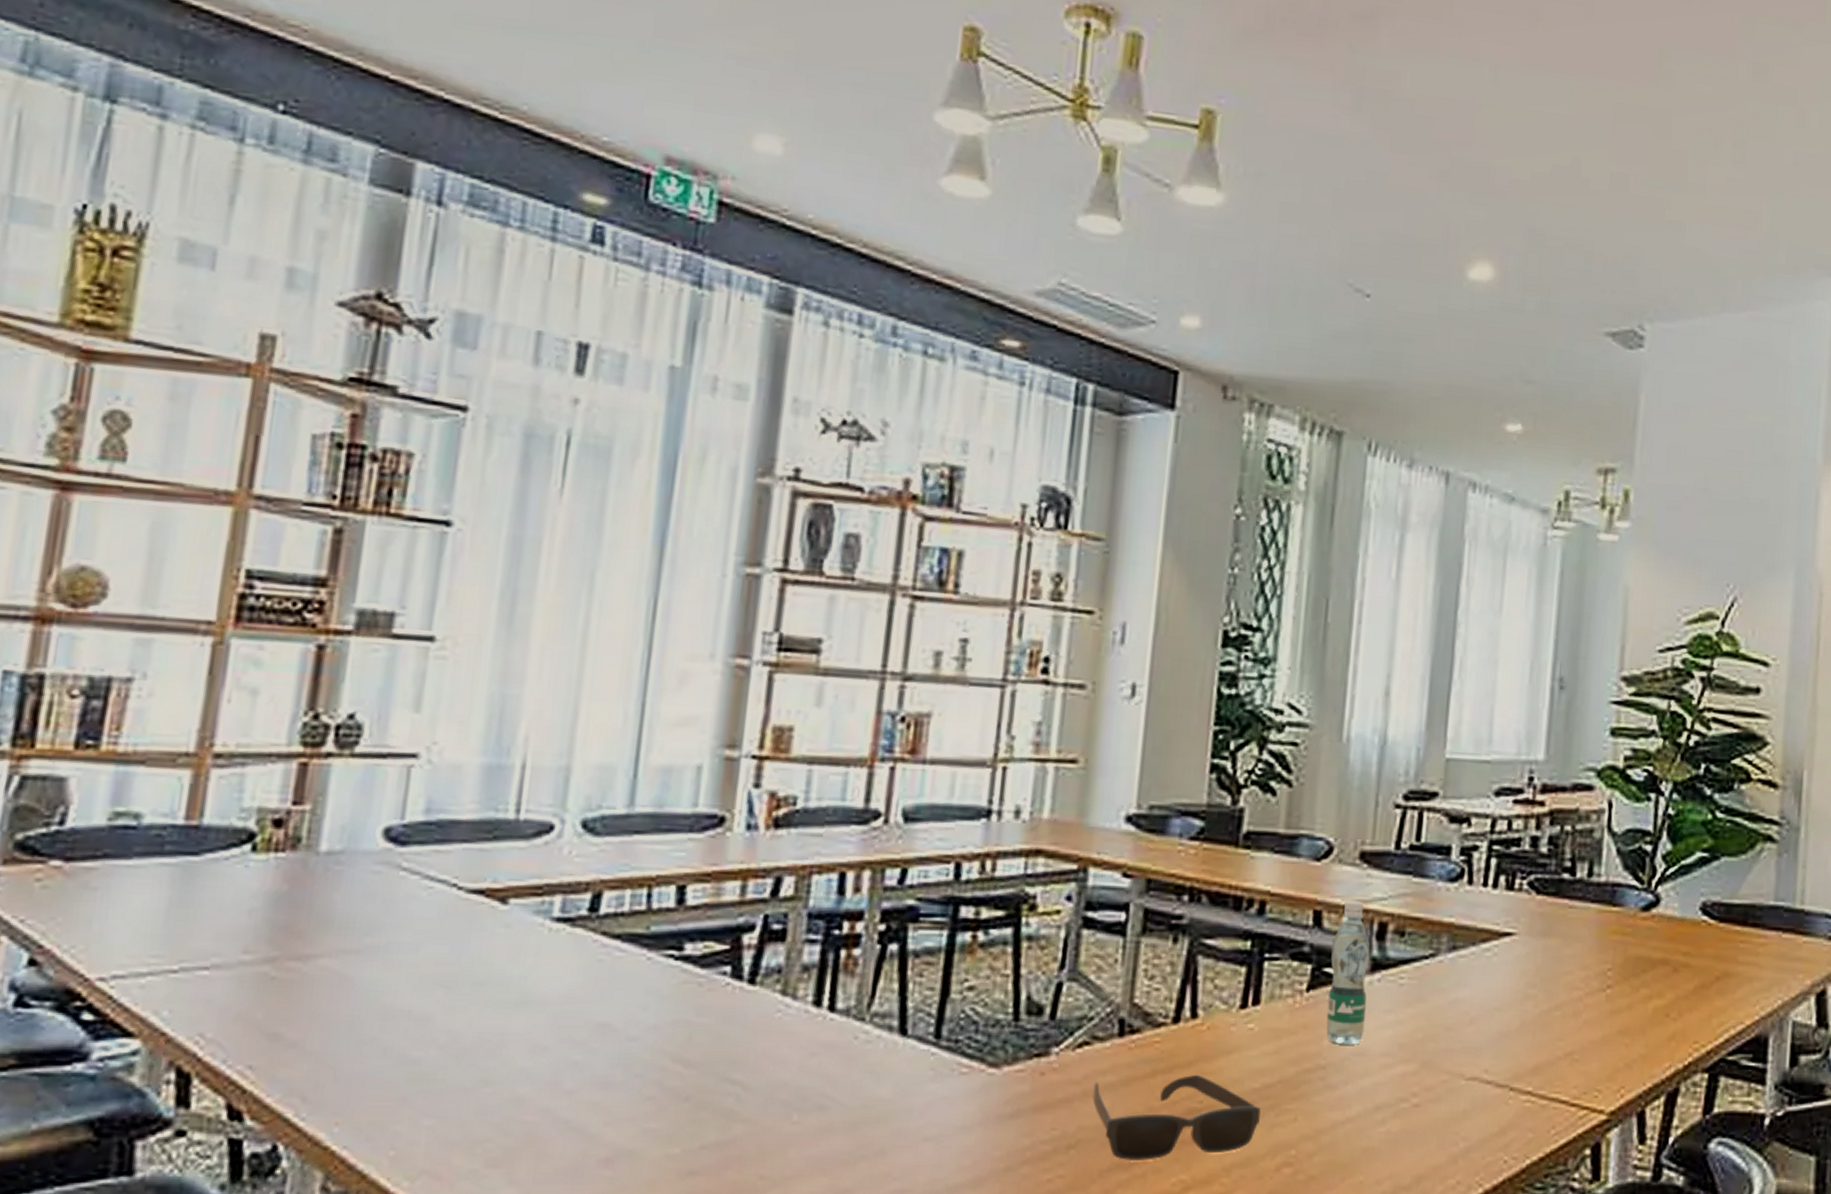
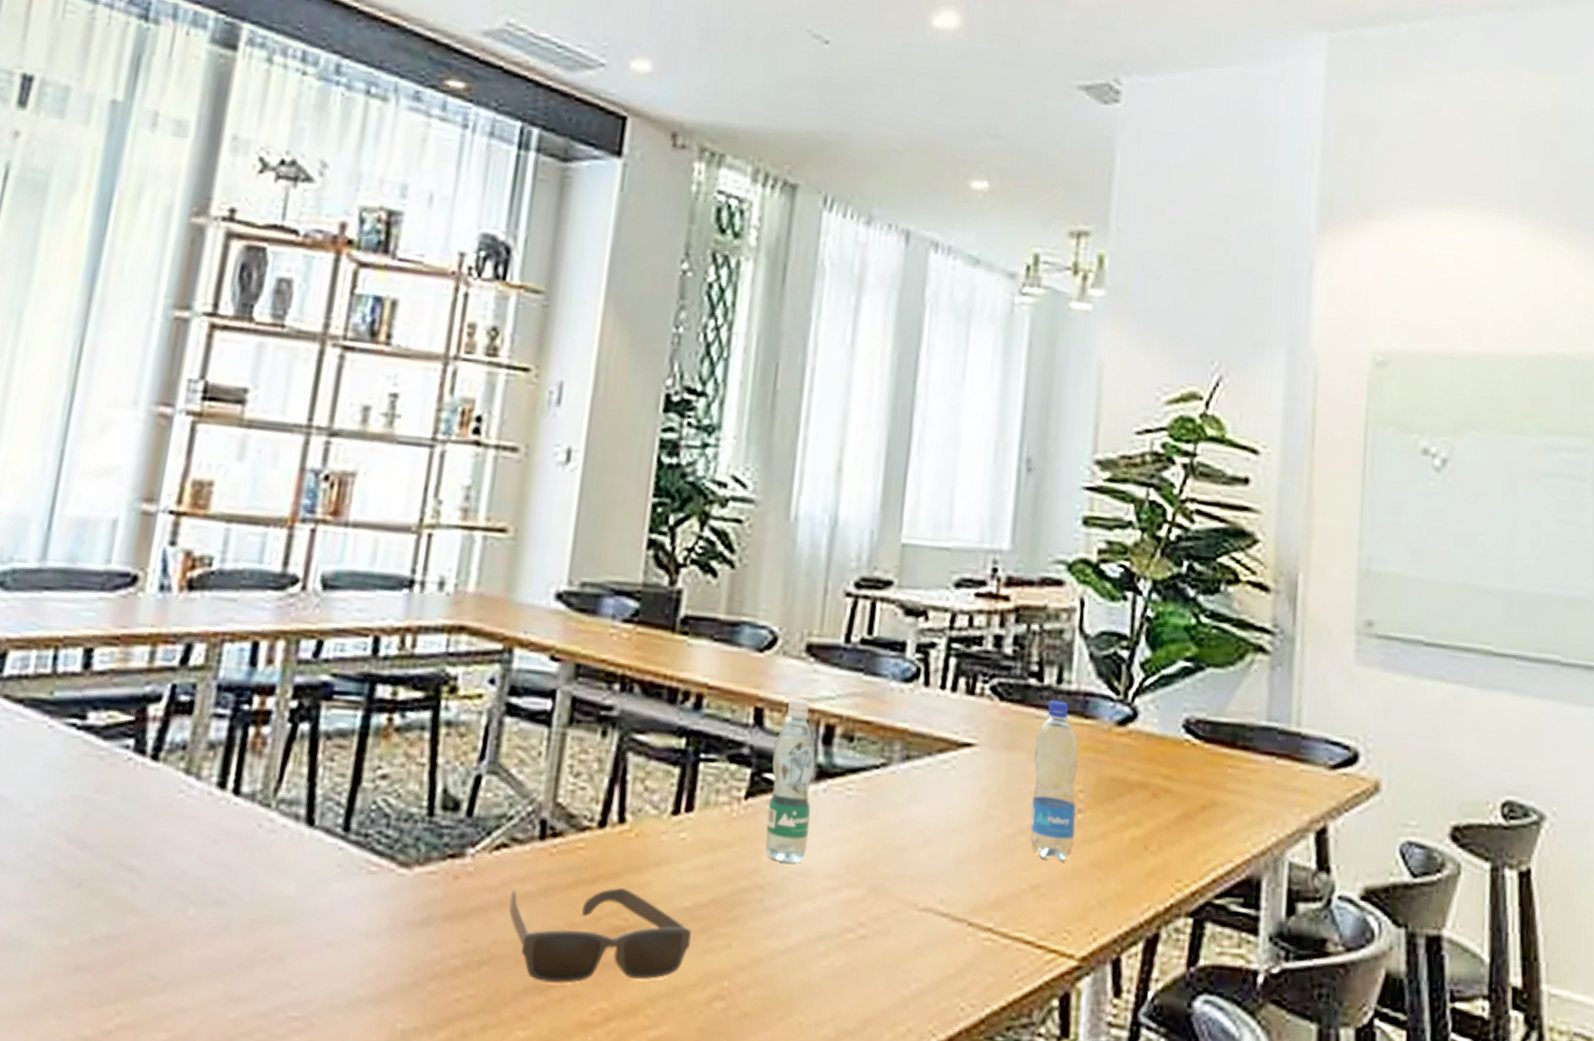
bottle: none [1564,891,1607,1031] -> present [1029,700,1079,862]

